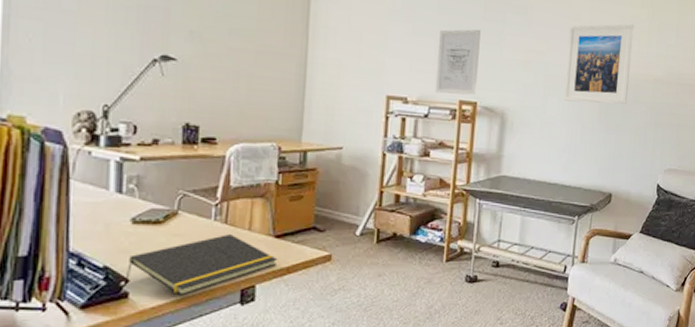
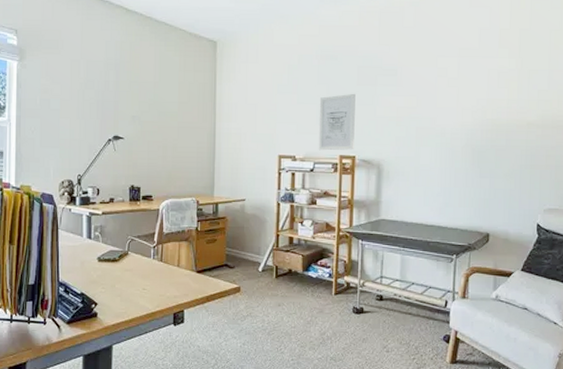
notepad: present [125,233,278,296] -> none [94,269,200,317]
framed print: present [563,24,634,105] -> none [435,75,503,150]

